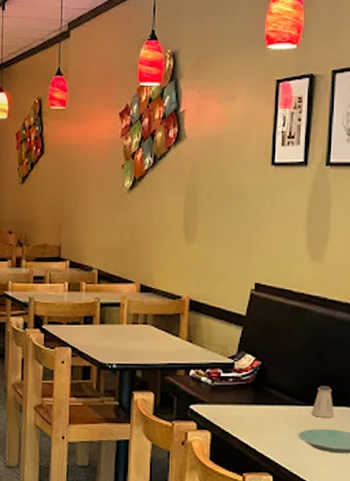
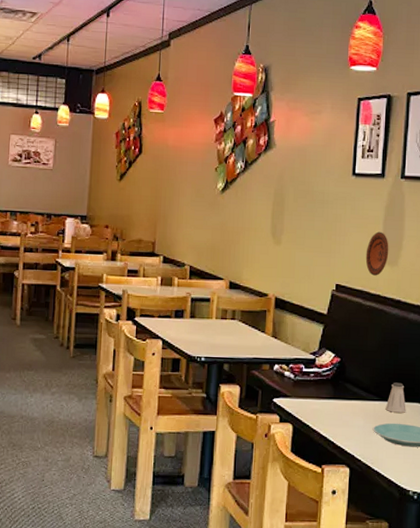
decorative plate: none [287,225,313,273] -> present [365,231,389,276]

